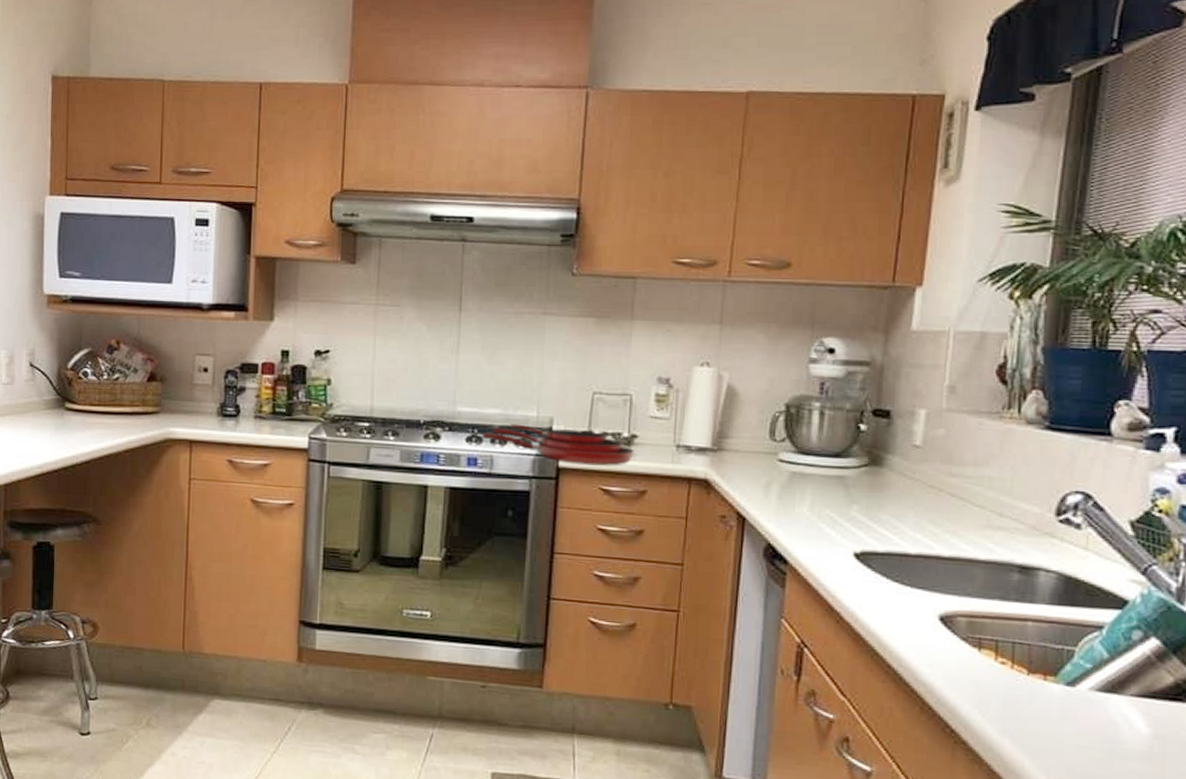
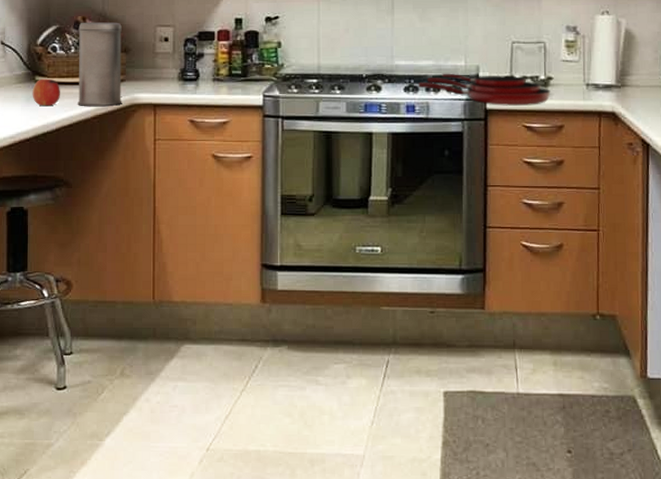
fruit: none [61,405,91,435] -> present [32,78,60,106]
canister: none [109,347,159,440] -> present [77,22,123,107]

